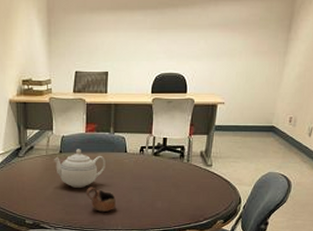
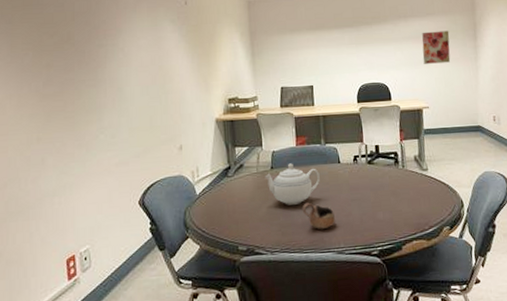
wall art: none [227,19,262,56] -> present [422,30,451,64]

